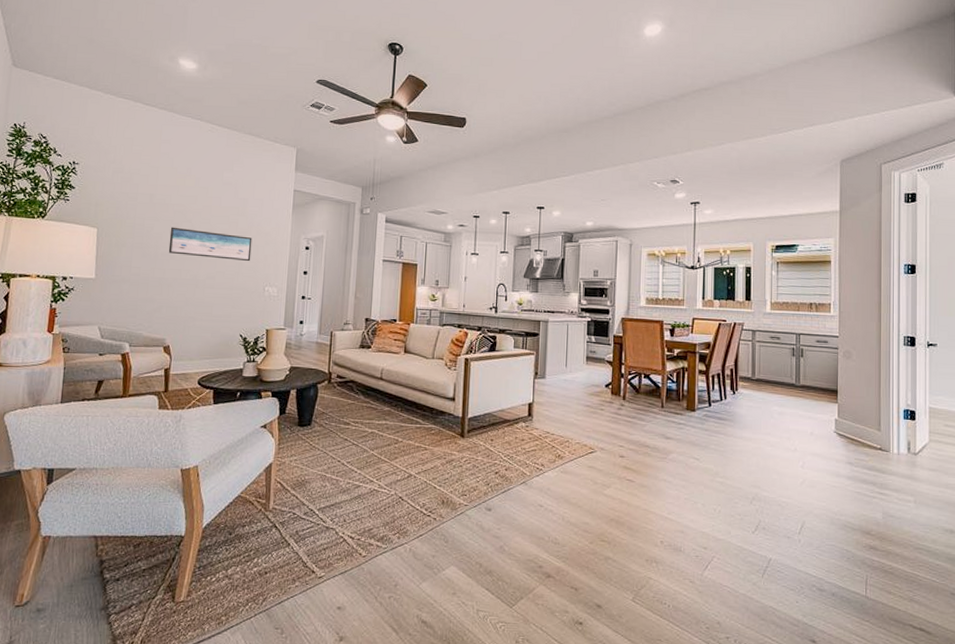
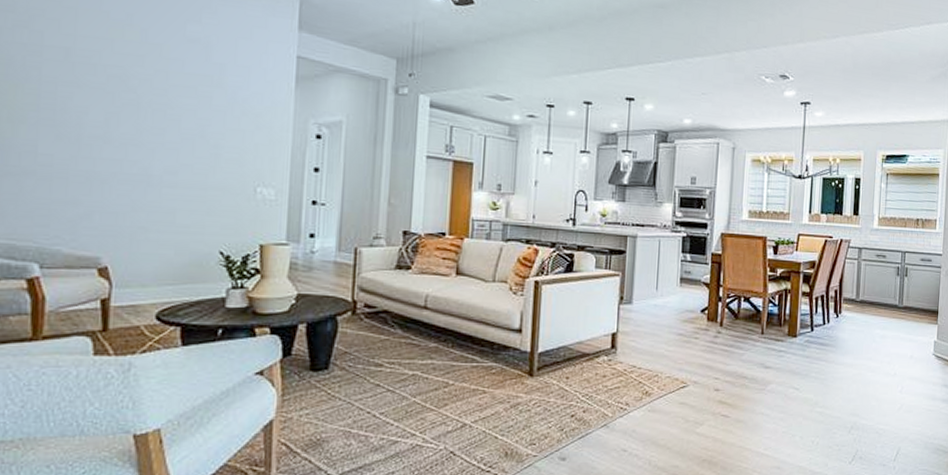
wall art: present [168,227,252,262] -> none [99,97,235,152]

